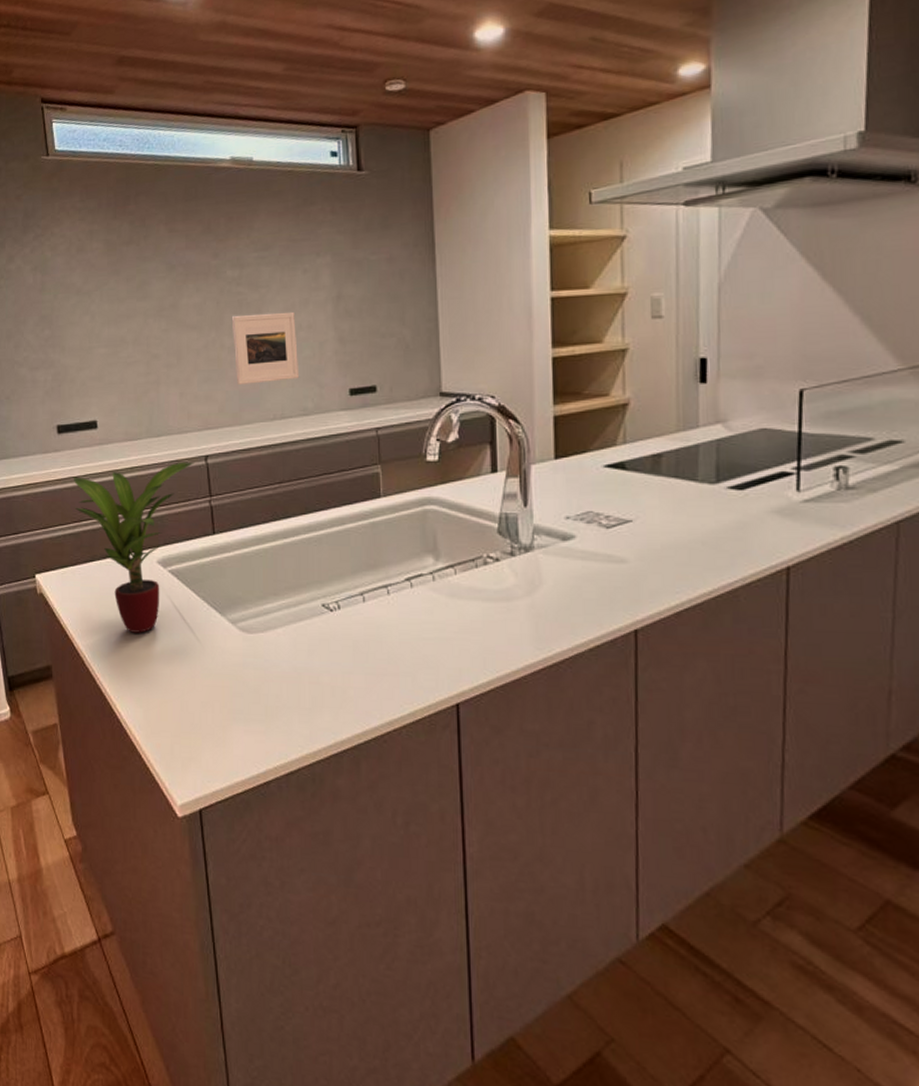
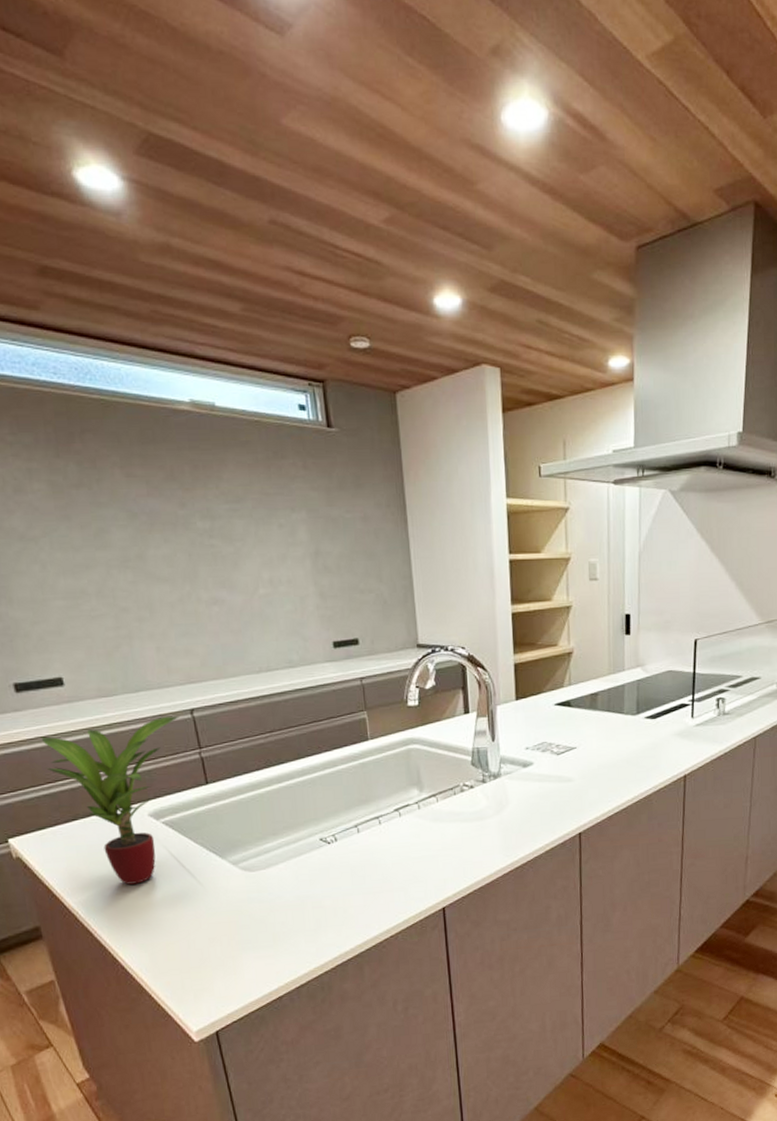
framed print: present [232,311,299,385] -> none [207,566,282,638]

